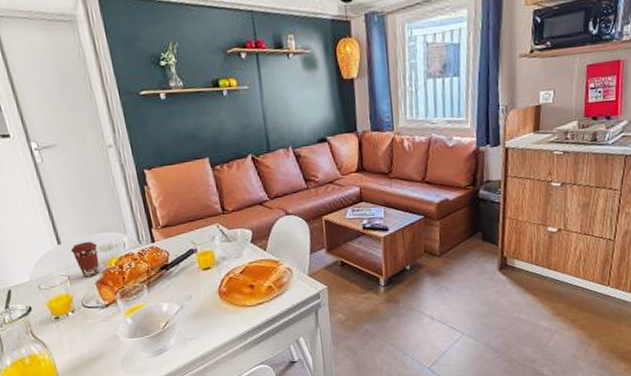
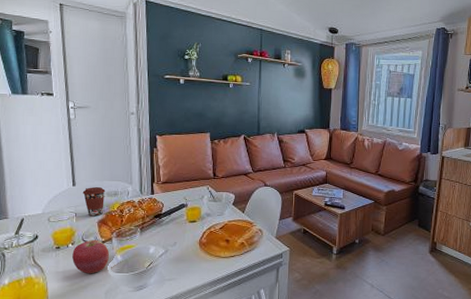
apple: none [74,303,118,344] -> present [72,239,109,274]

